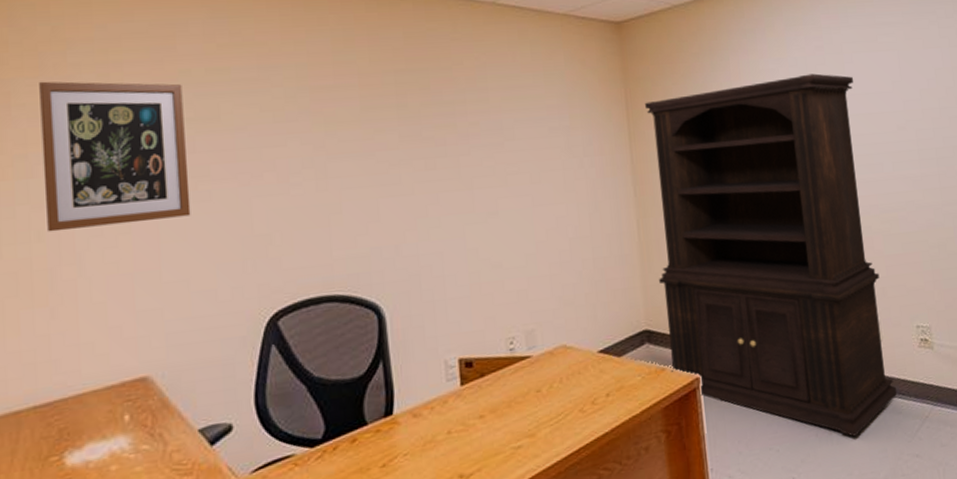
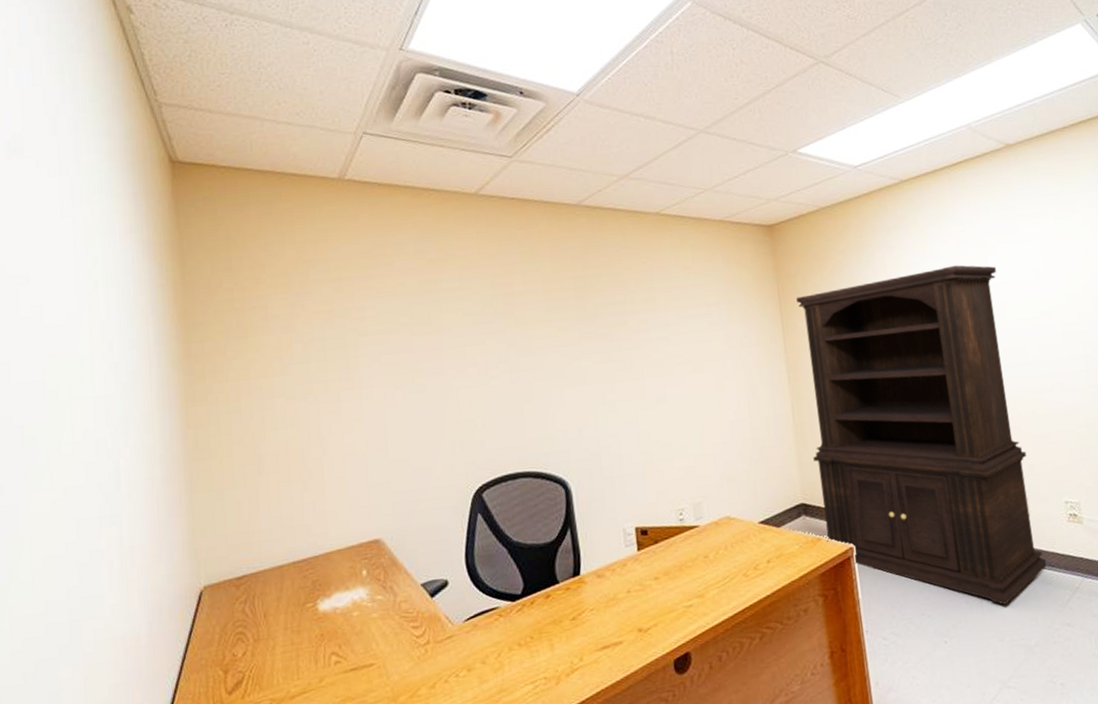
wall art: present [39,81,191,232] -> none [289,294,410,420]

